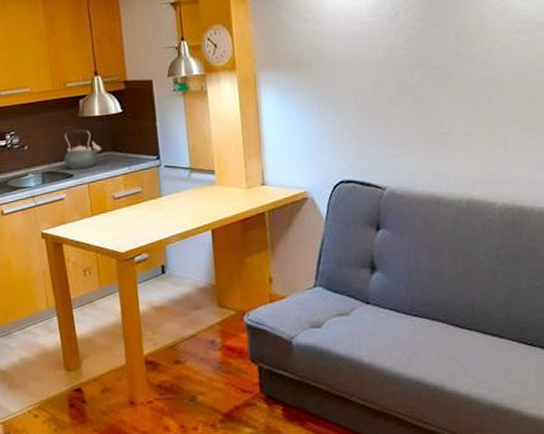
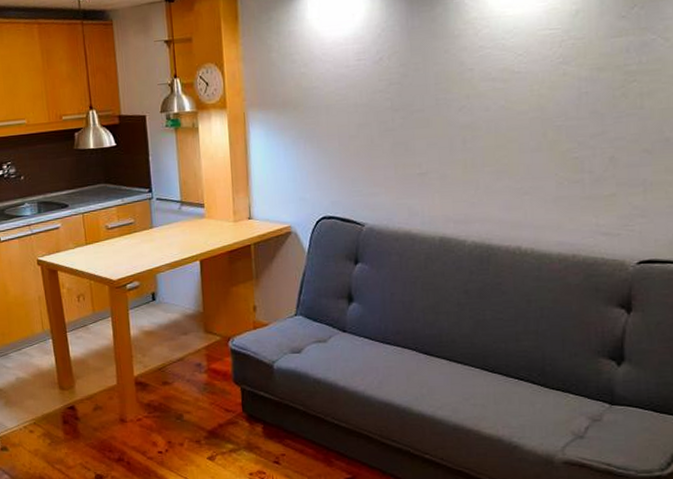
kettle: present [63,129,102,170] -> none [58,161,96,201]

